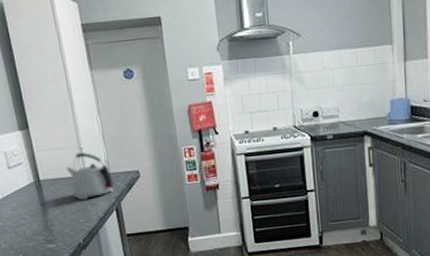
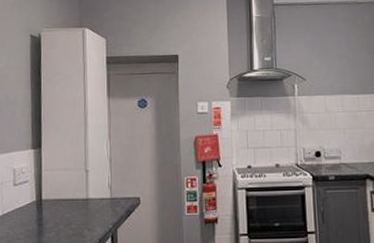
kettle: present [66,152,114,200] -> none [69,174,113,223]

